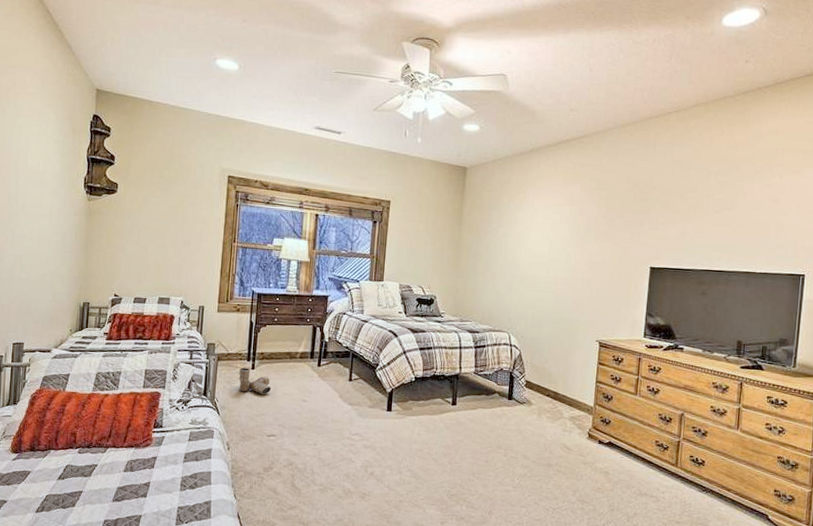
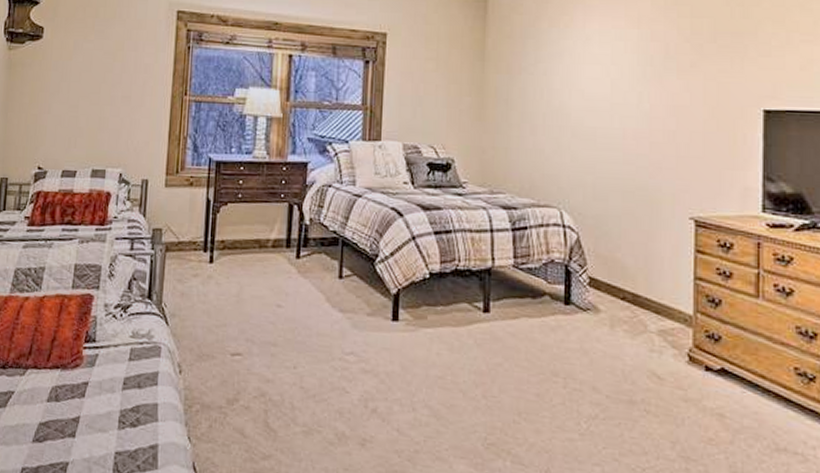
boots: present [238,367,272,395] -> none [192,260,236,298]

